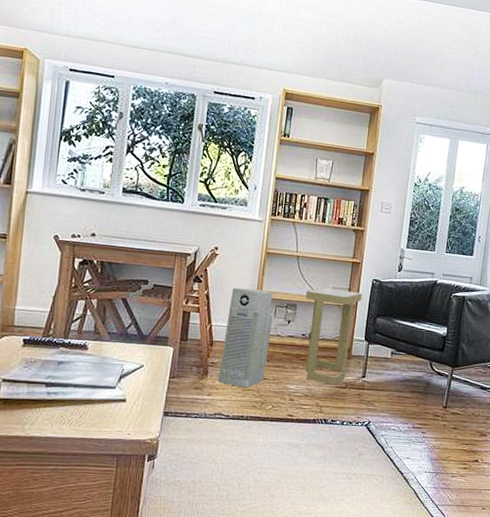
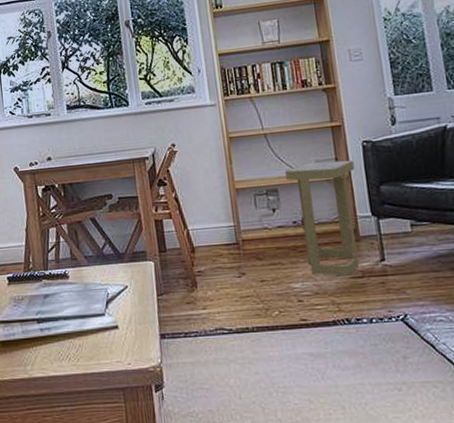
air purifier: present [218,287,273,388] -> none [200,179,262,295]

